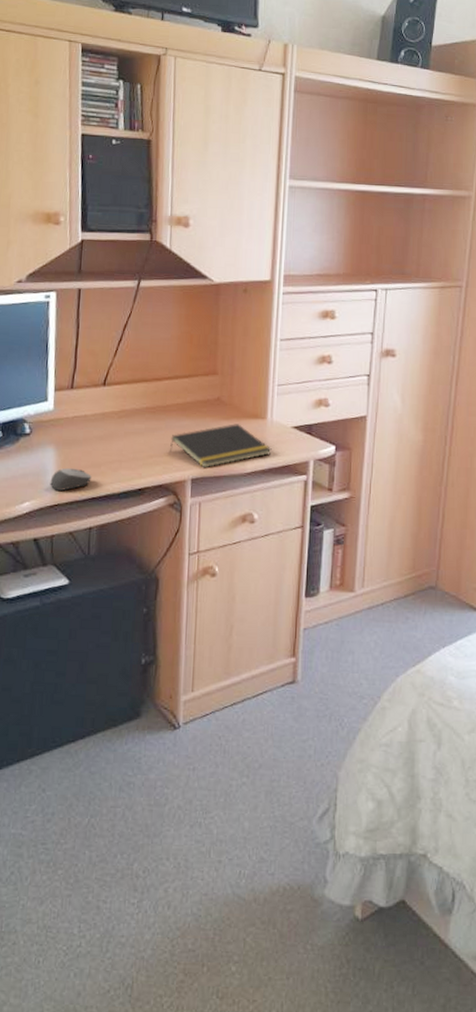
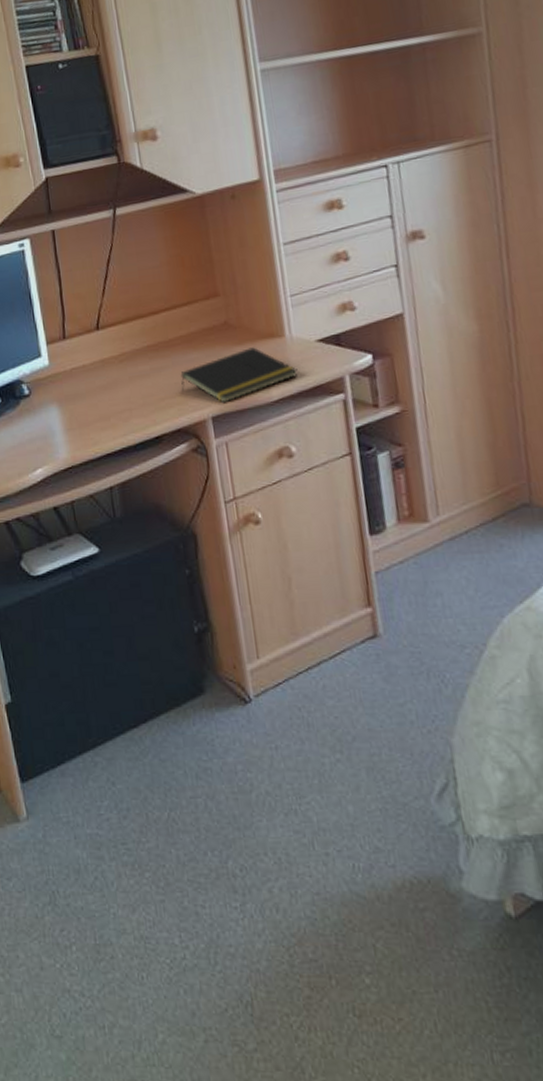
computer mouse: present [50,467,92,491] -> none [59,424,103,452]

